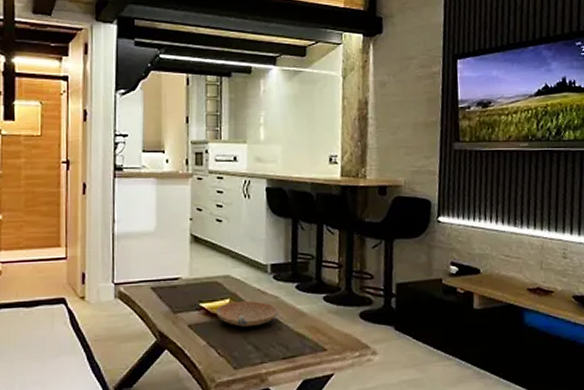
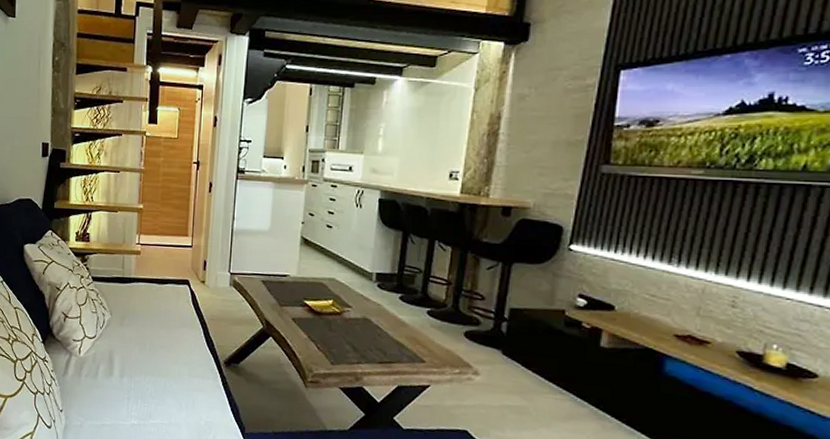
bowl: present [216,300,278,327] -> none [318,303,379,329]

